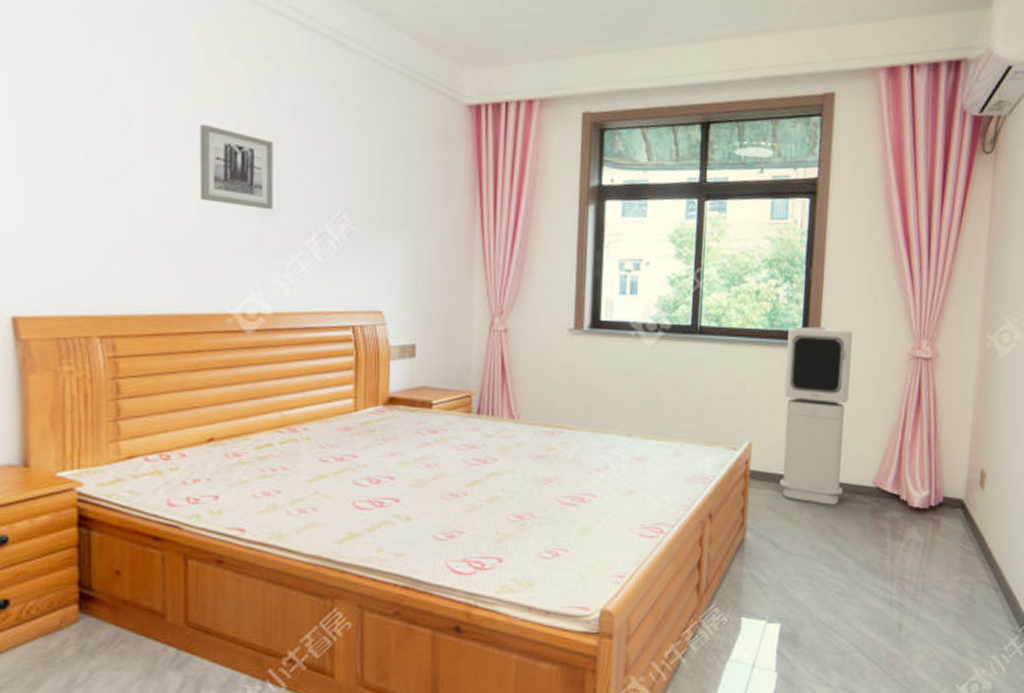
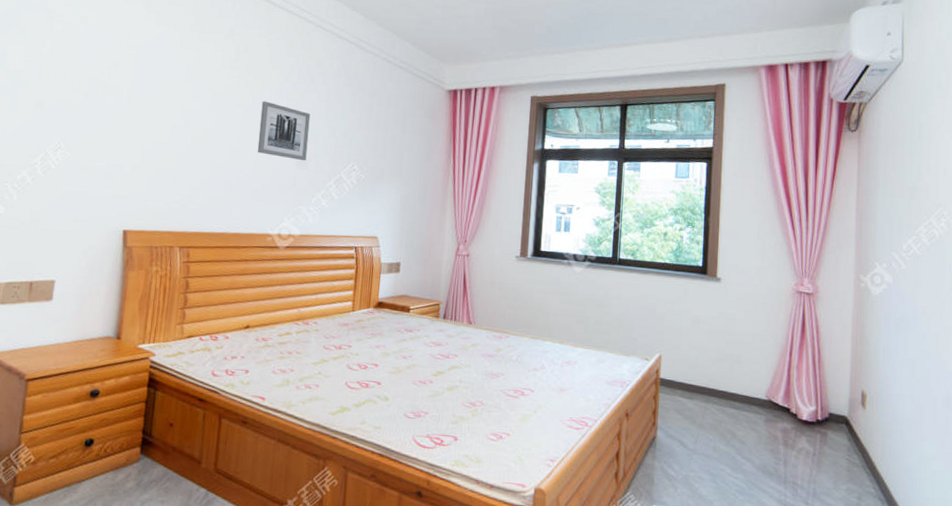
air purifier: present [779,326,853,505] -> none [685,262,745,413]

